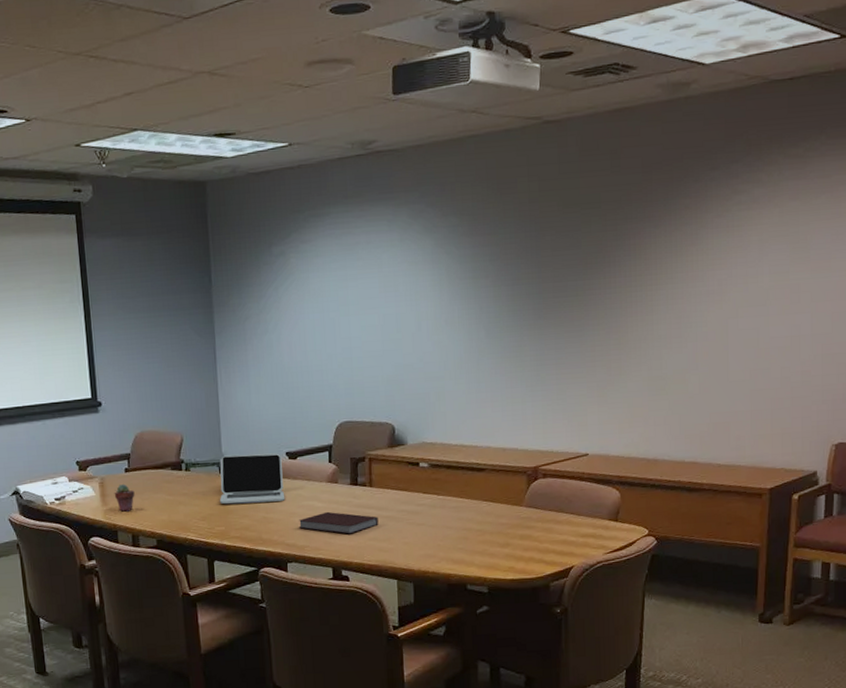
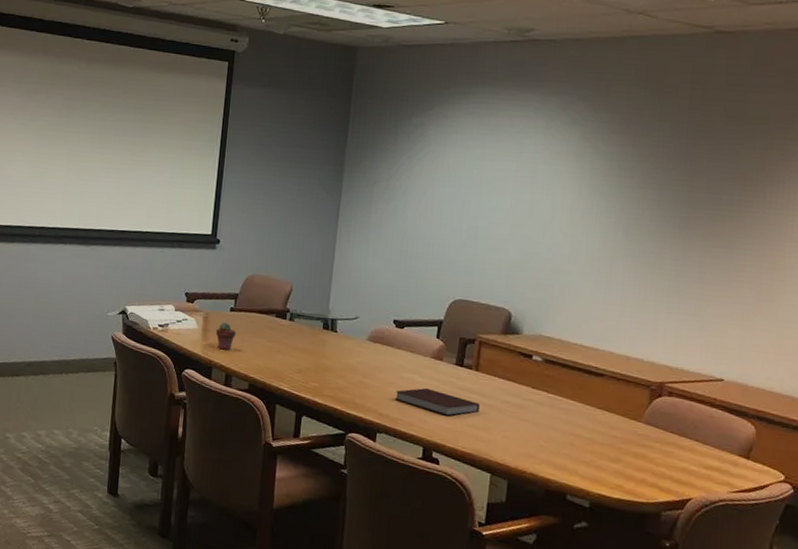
laptop: present [219,453,285,505] -> none [317,312,388,368]

